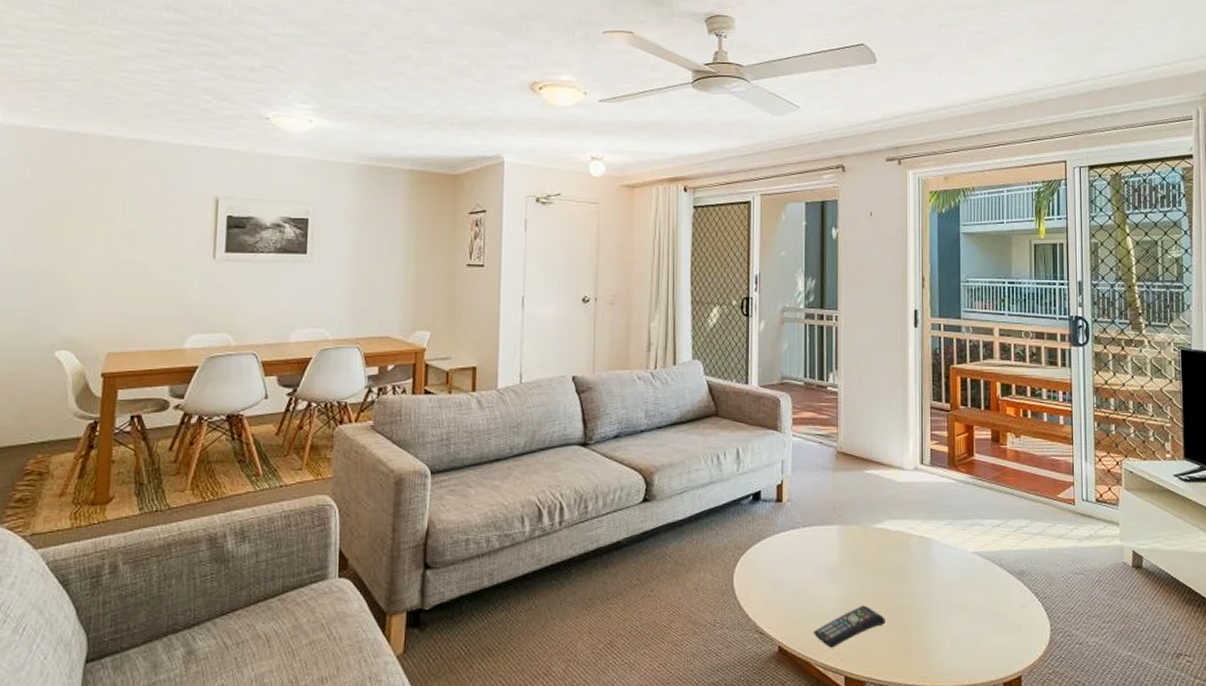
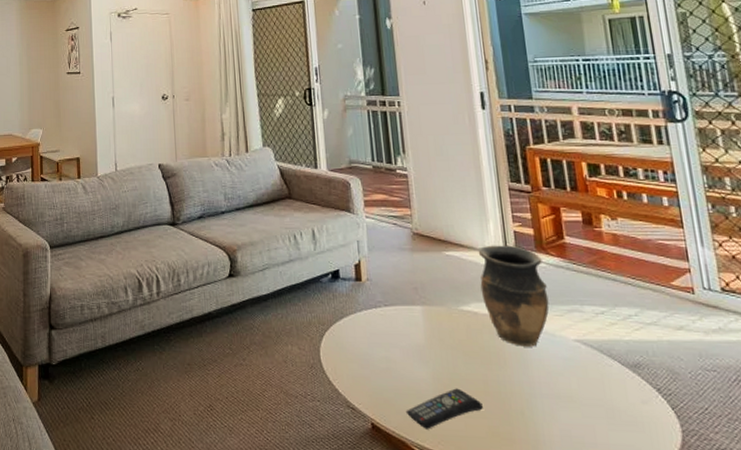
vase: none [895,463,954,561] -> present [478,245,549,347]

